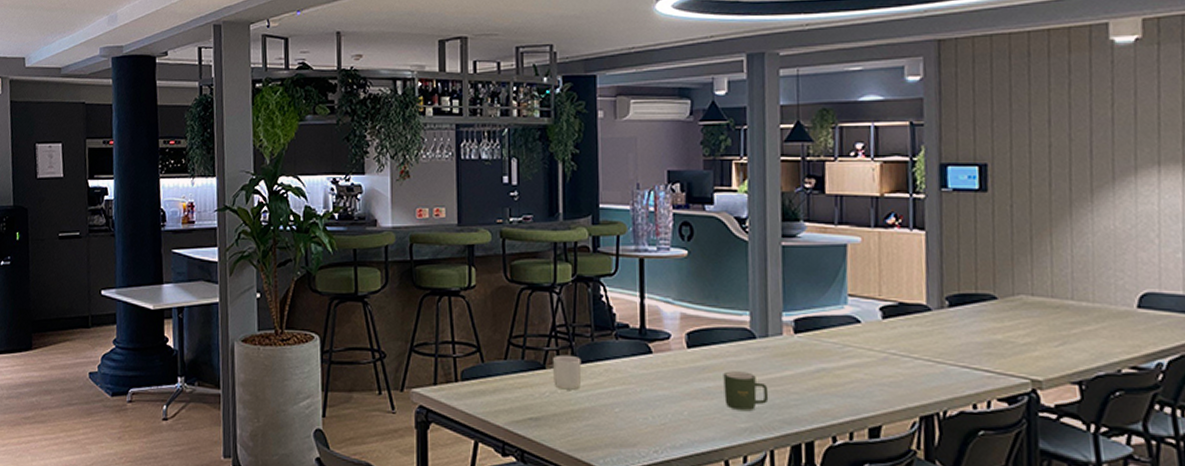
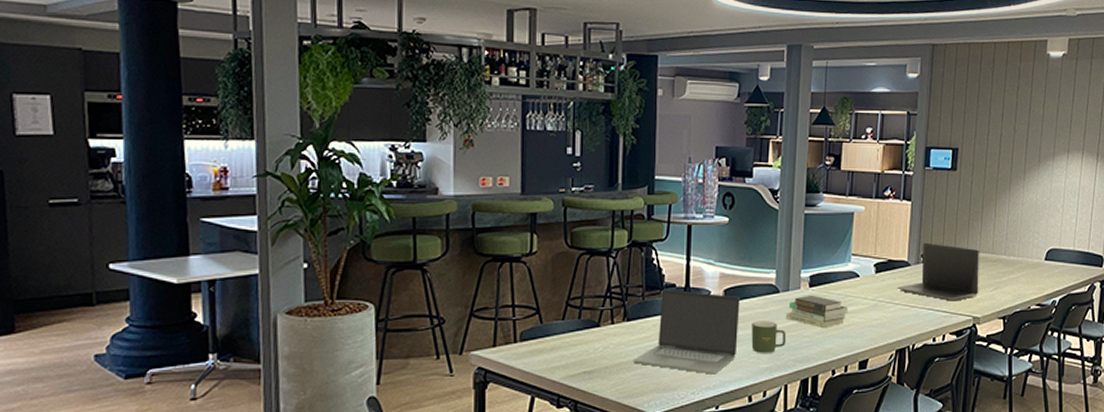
mug: present [553,354,582,390] -> none [607,313,633,344]
laptop: none [584,329,708,431] -> present [633,289,740,374]
books: none [765,342,849,383] -> present [785,294,849,327]
laptop computer: none [914,281,1037,358] -> present [897,242,979,301]

